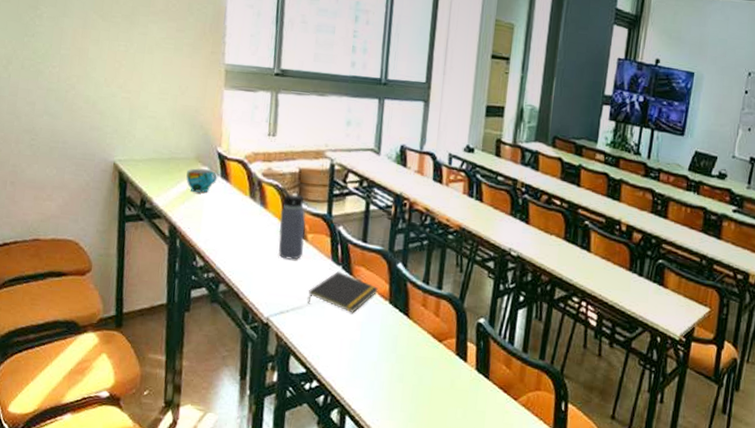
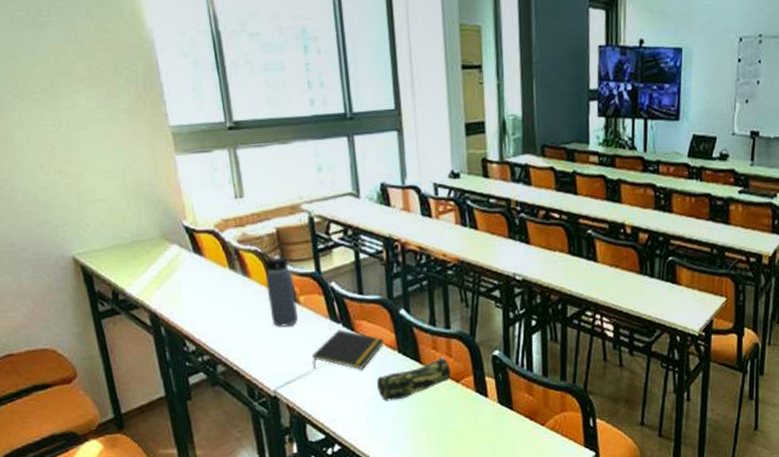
cup: present [186,168,217,193] -> none [155,245,190,274]
pencil case: none [363,314,436,349] -> present [376,356,451,401]

